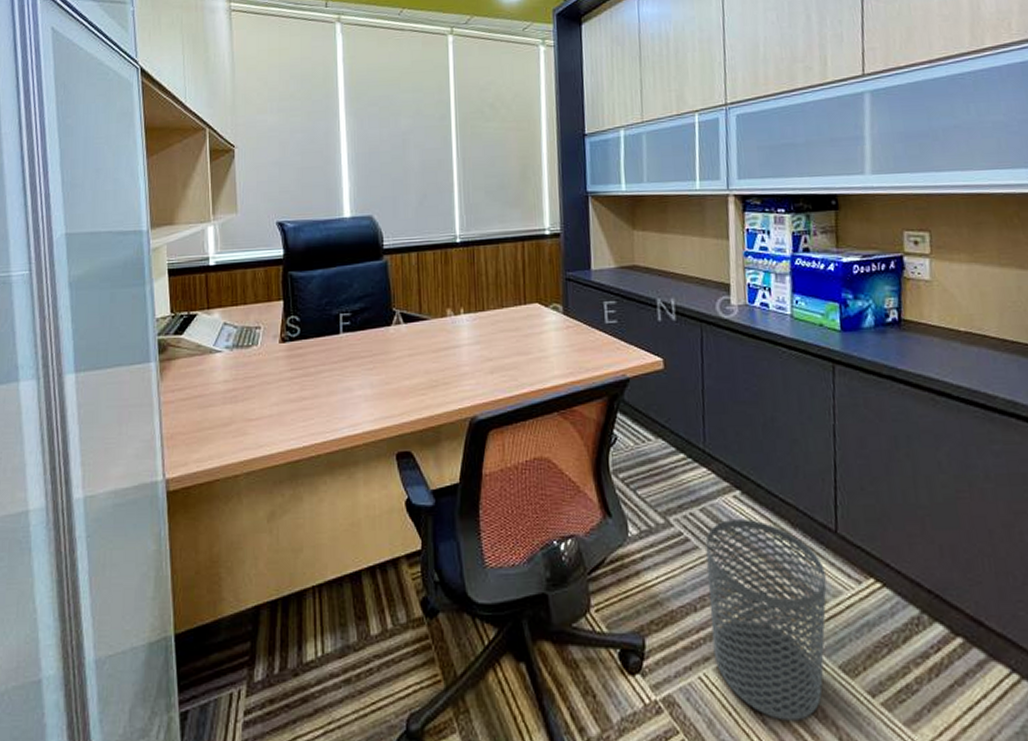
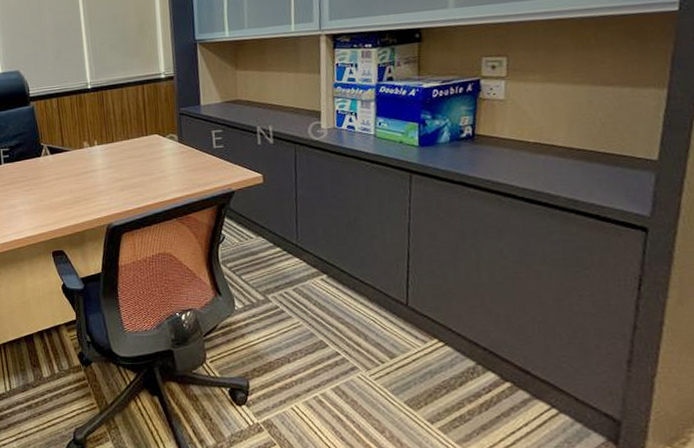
waste bin: present [705,519,827,721] -> none [297,296,397,439]

